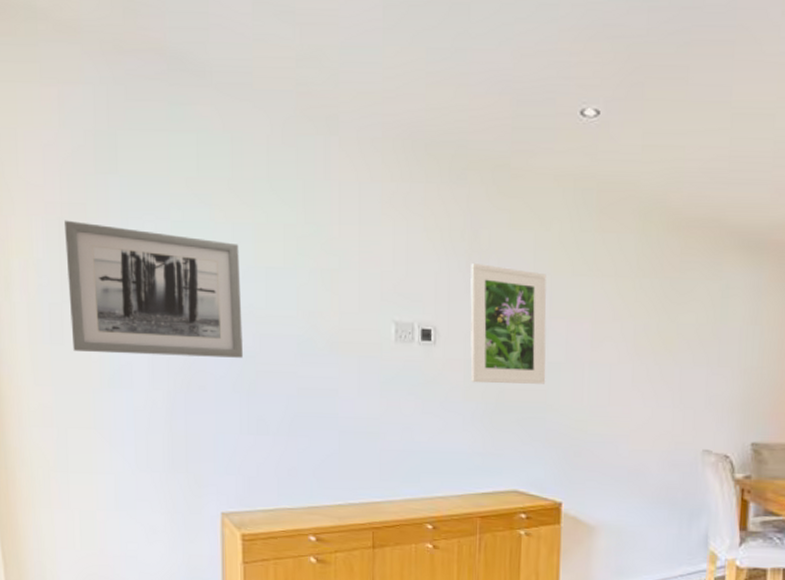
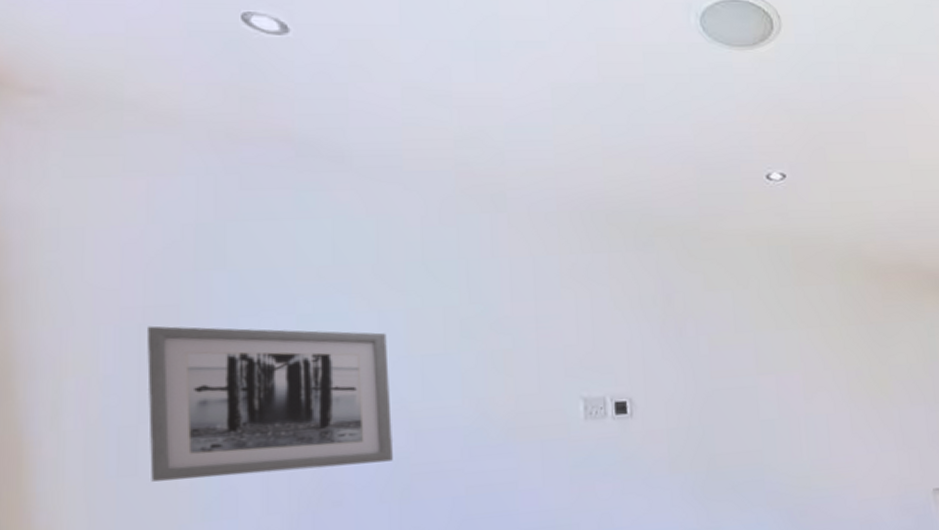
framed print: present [470,262,547,384] -> none [666,327,760,453]

